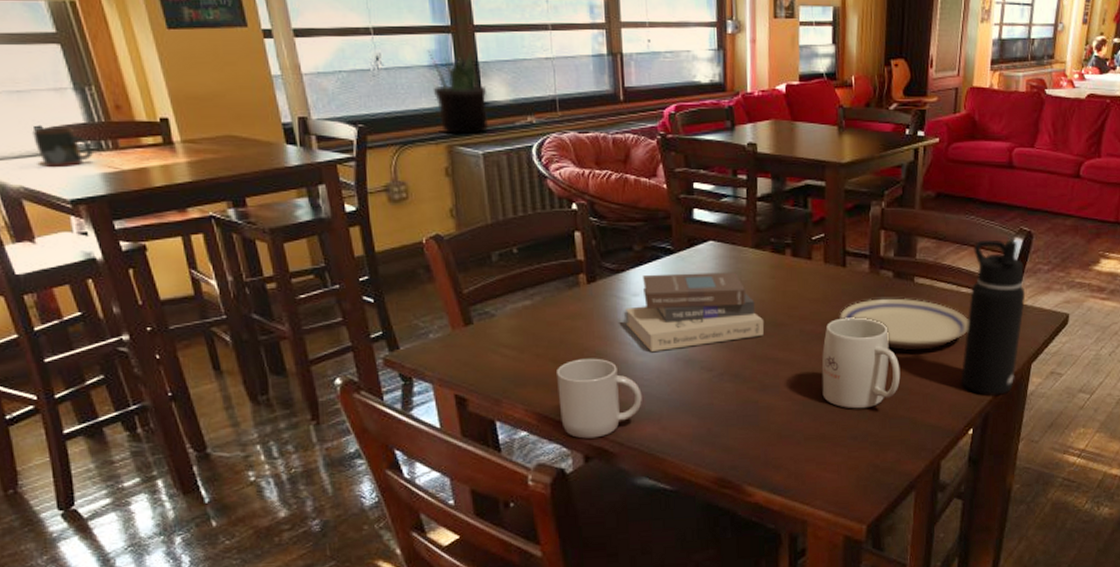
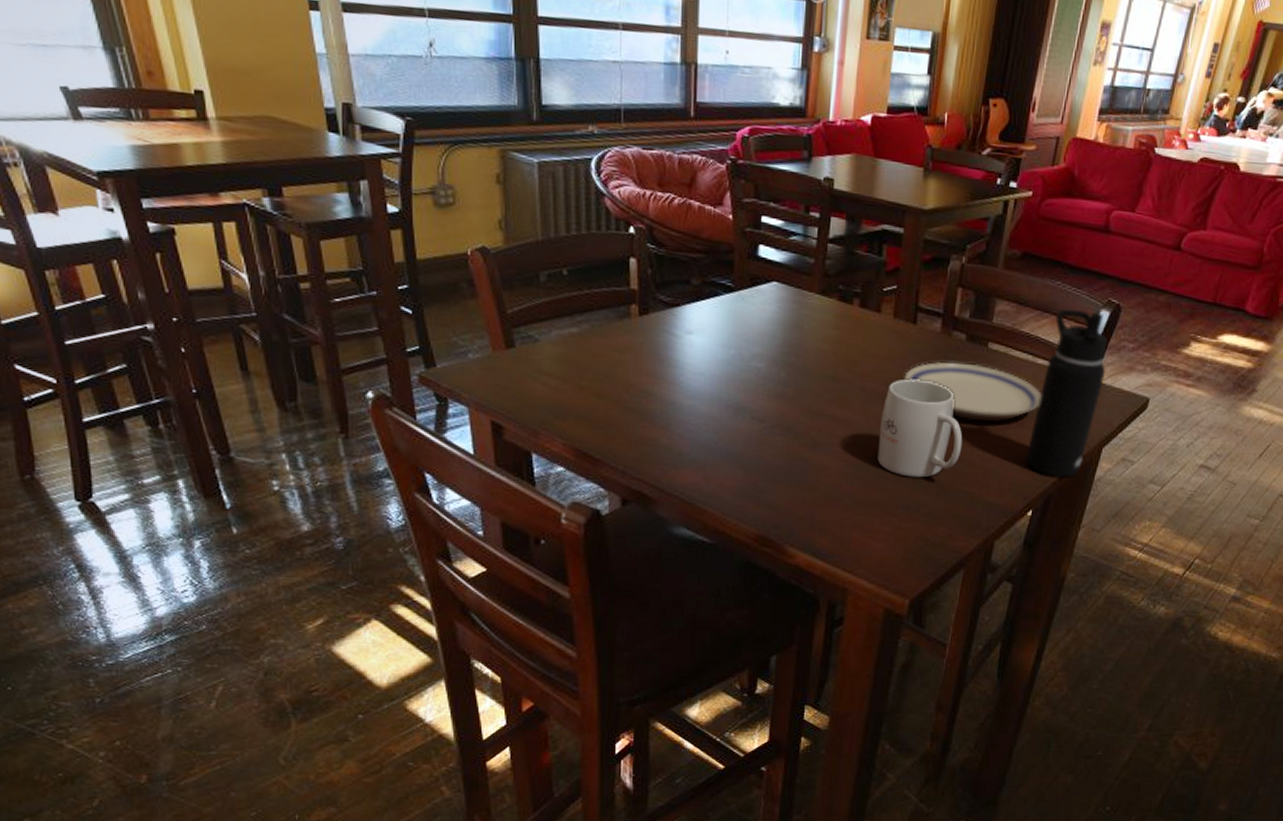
mug: present [32,128,93,168] -> none [58,89,122,135]
planter: present [427,50,488,135] -> none [485,40,546,140]
mug: present [555,358,642,439] -> none [598,395,687,481]
books: present [624,272,765,353] -> none [676,312,824,397]

